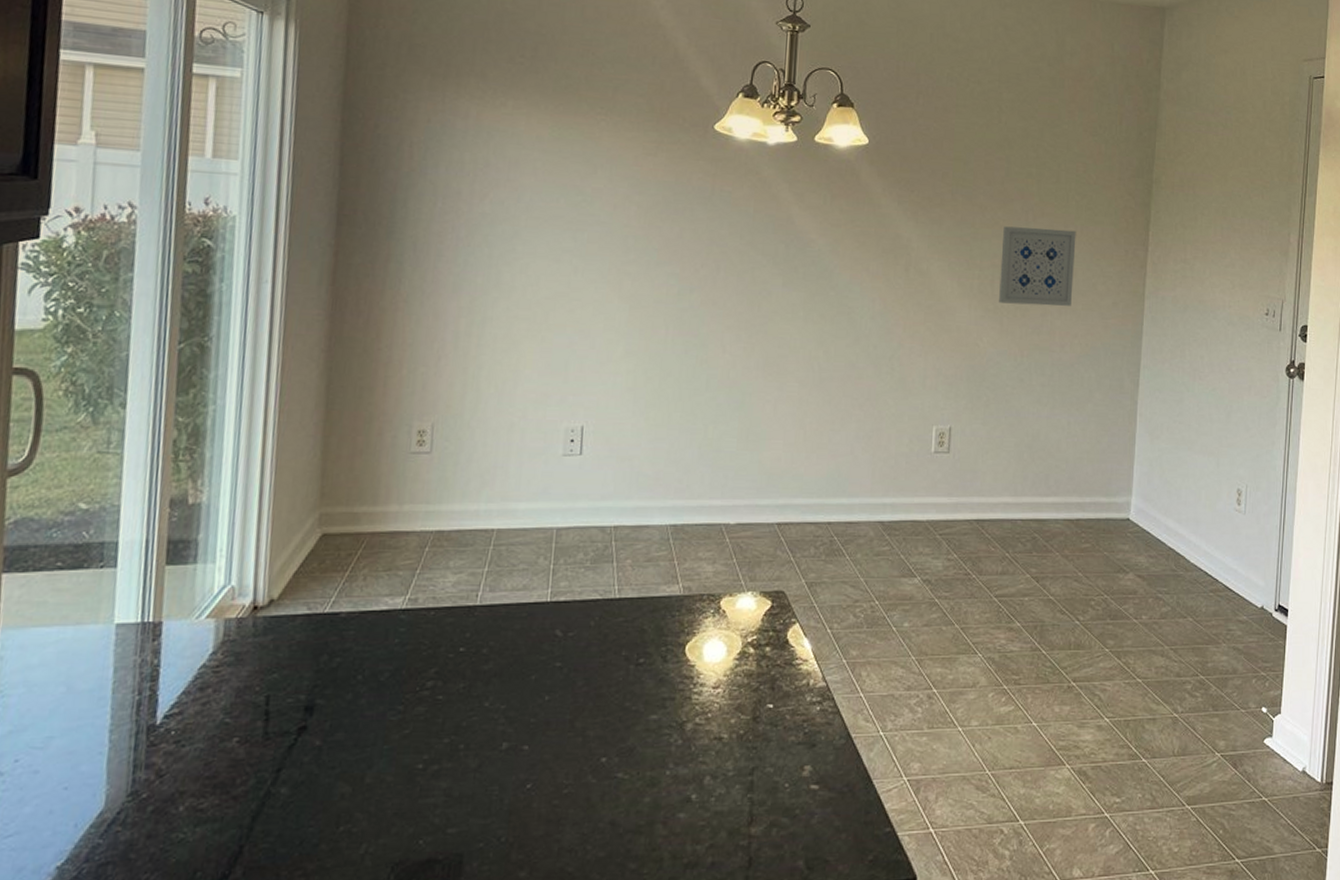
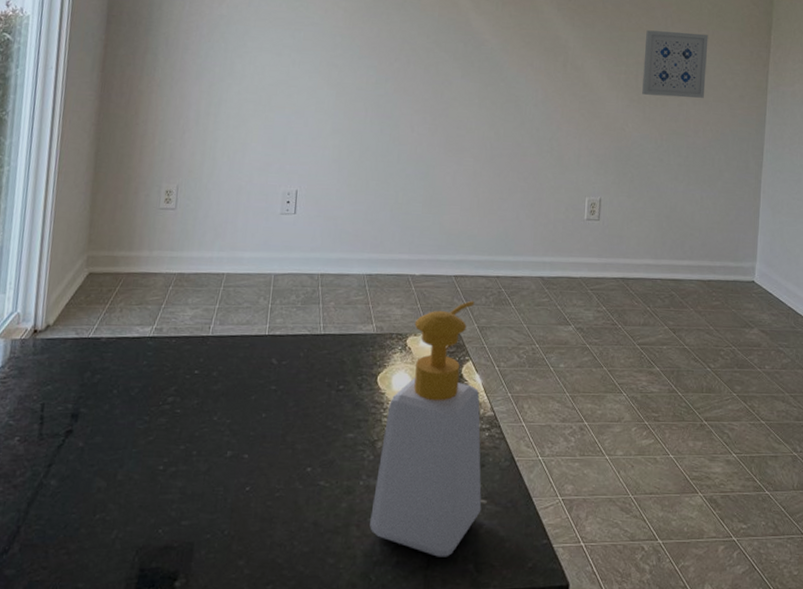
soap bottle: none [679,552,813,854] -> present [370,300,482,557]

